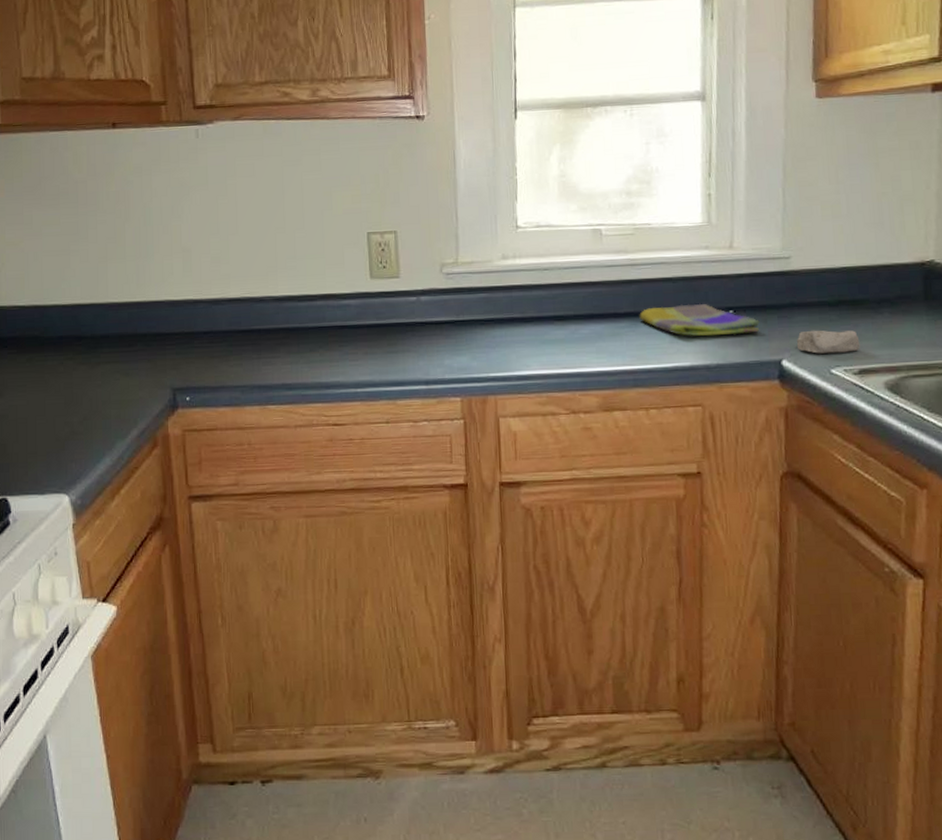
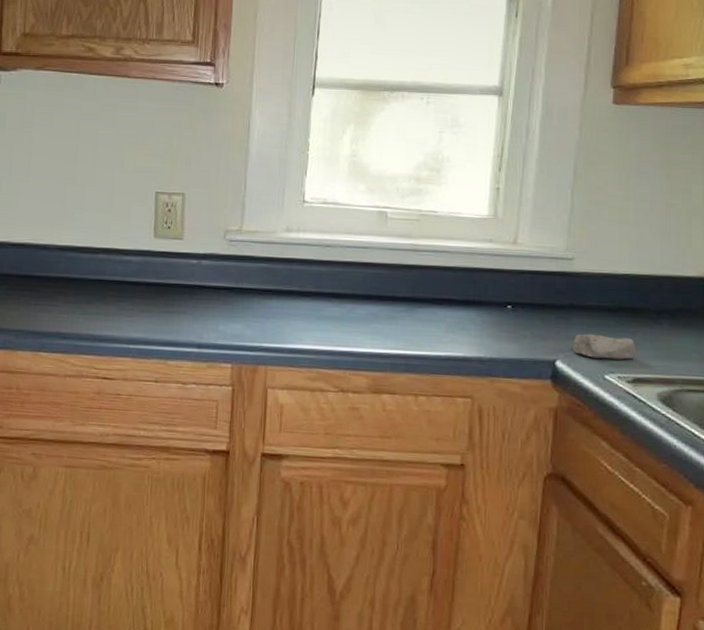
dish towel: present [639,303,760,337] -> none [417,294,537,331]

